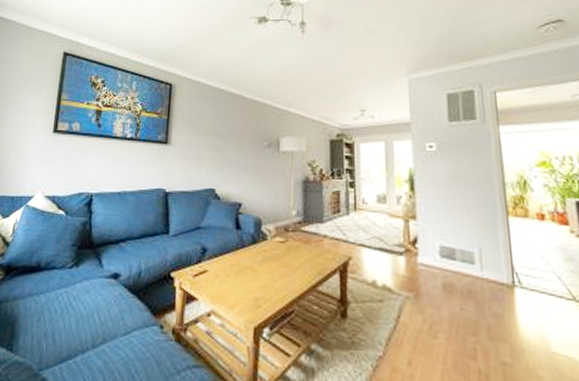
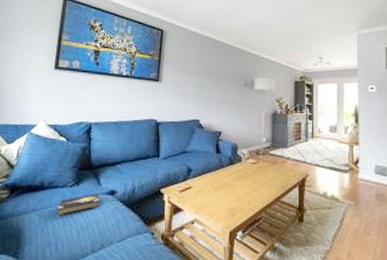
hardback book: none [51,277,102,303] -> present [54,193,100,217]

